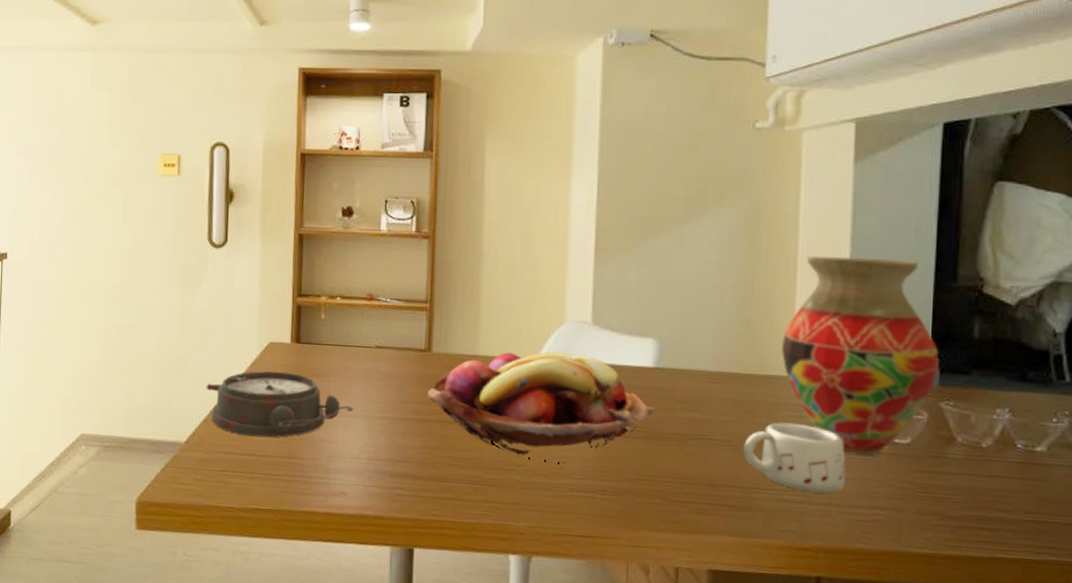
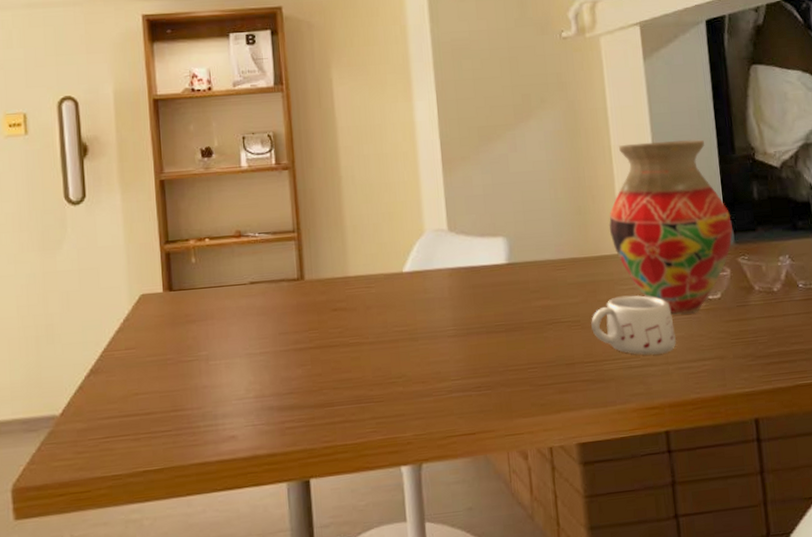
alarm clock: present [206,370,354,438] -> none [77,322,235,397]
fruit basket: present [427,352,656,464] -> none [305,261,514,370]

